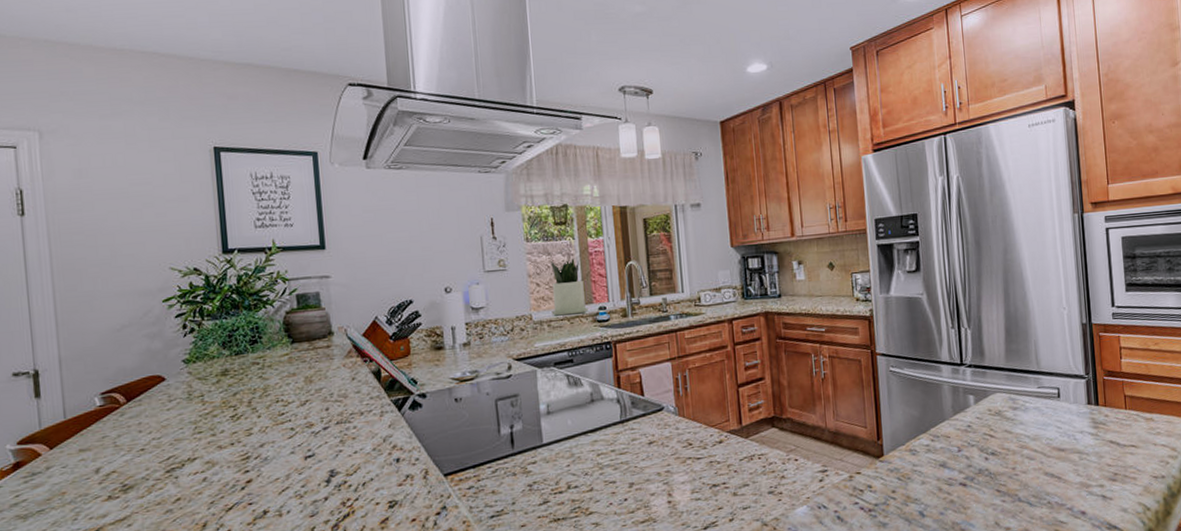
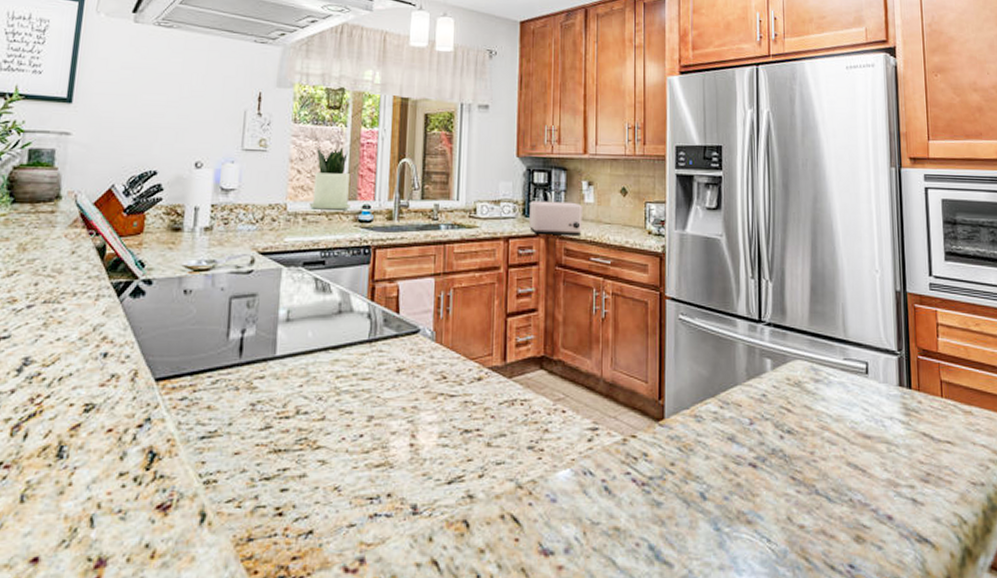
toaster: none [747,281,797,313] -> present [529,200,582,236]

